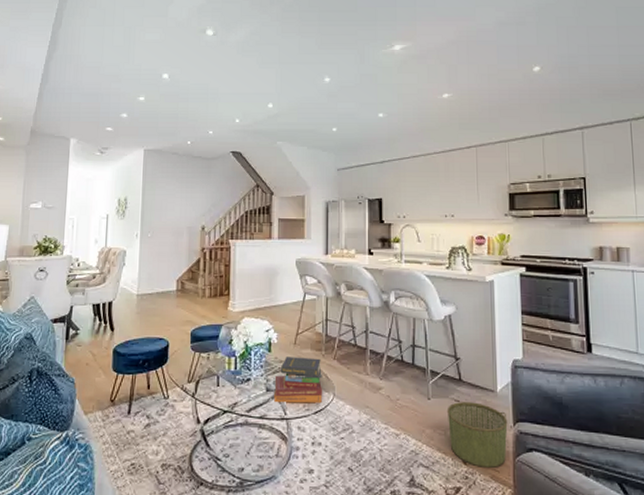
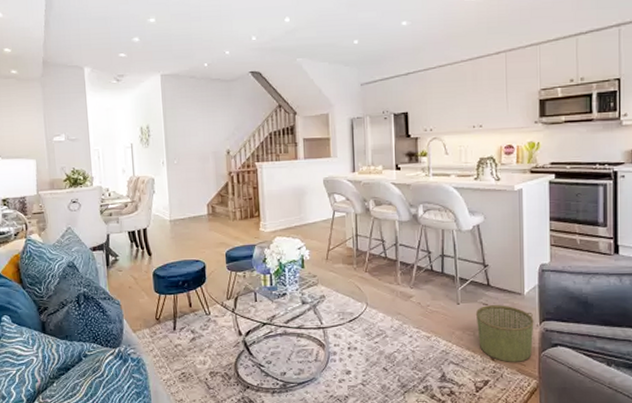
books: present [274,356,323,404] -> none [309,271,357,314]

